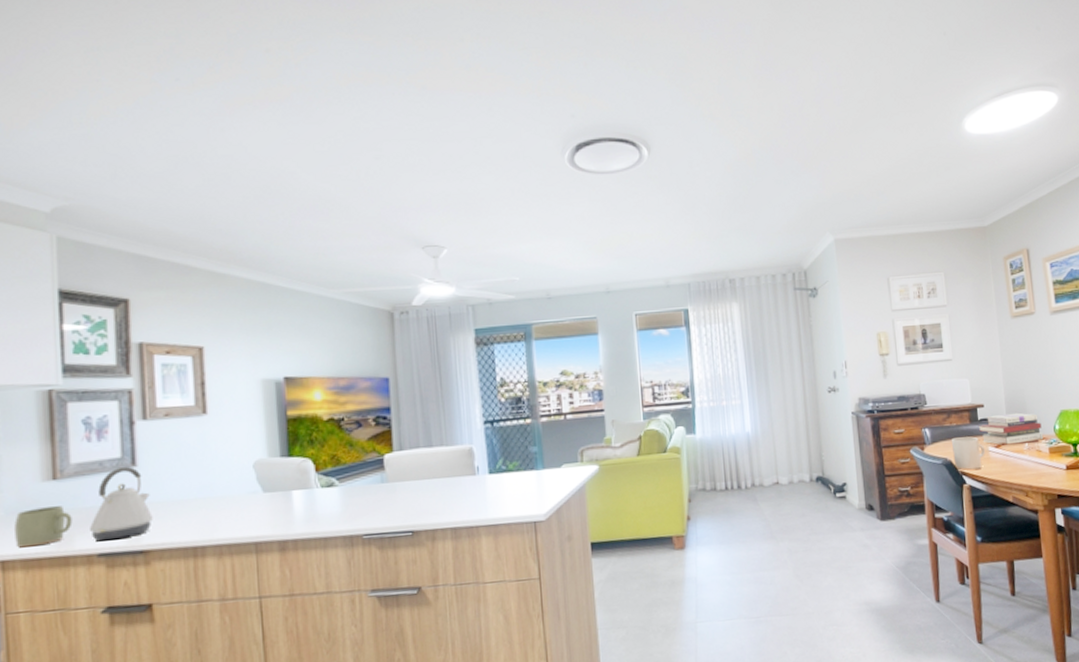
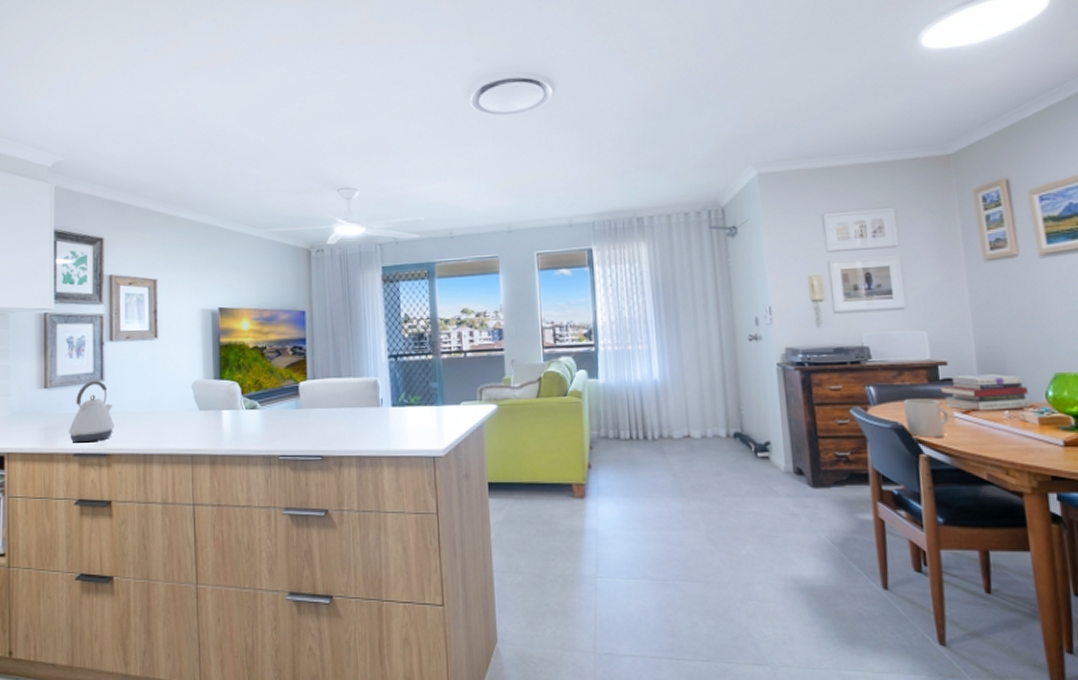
mug: present [14,506,73,548] -> none [17,411,57,443]

